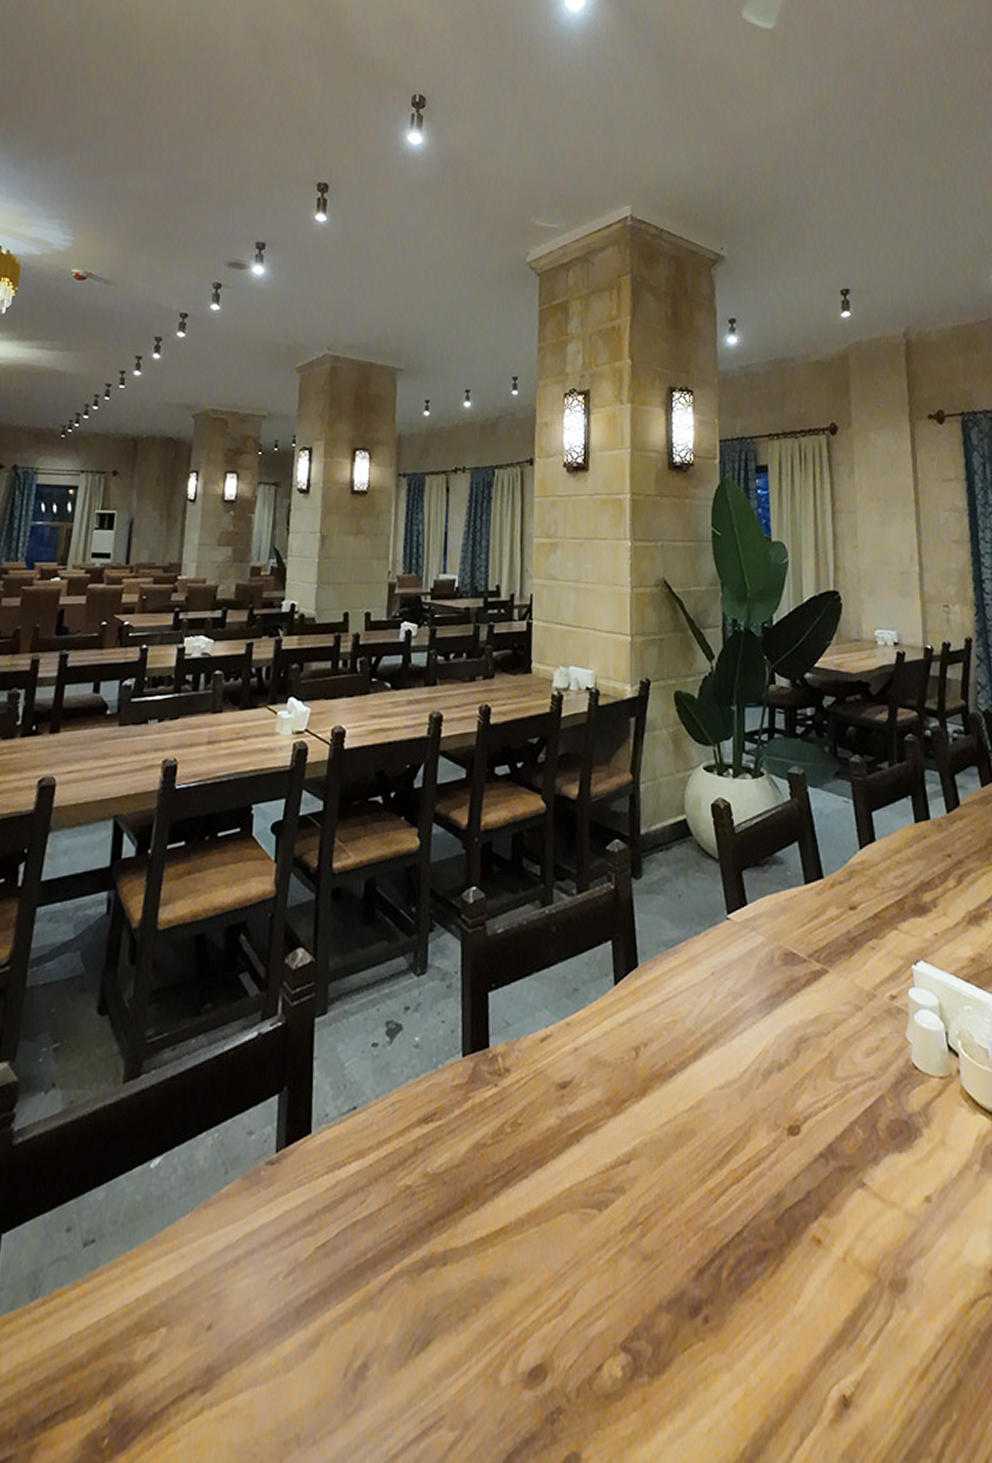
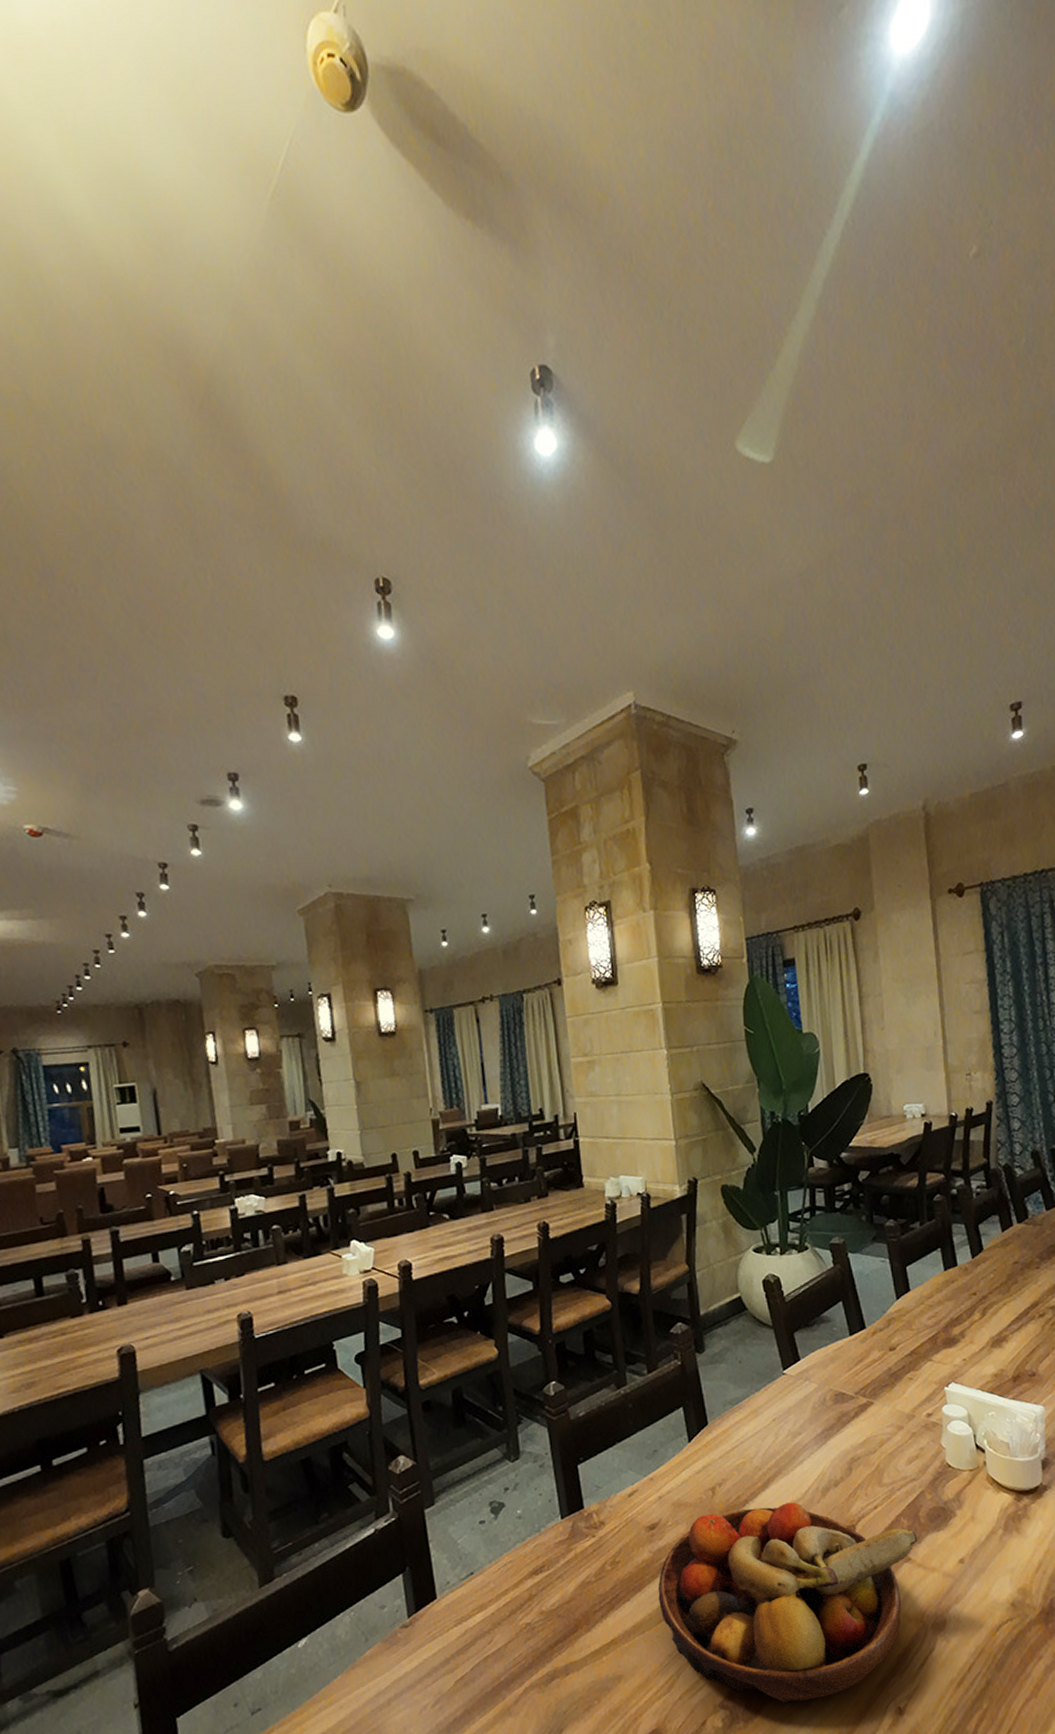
fruit bowl: none [561,1081,875,1362] -> present [657,1502,918,1704]

